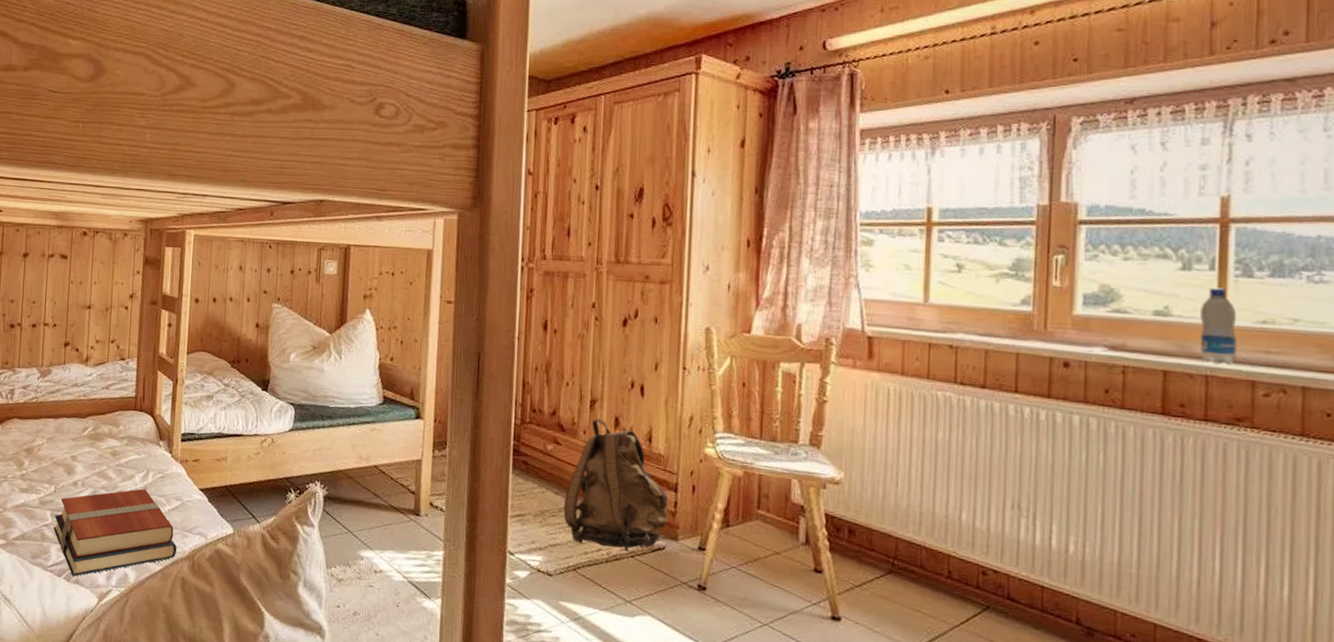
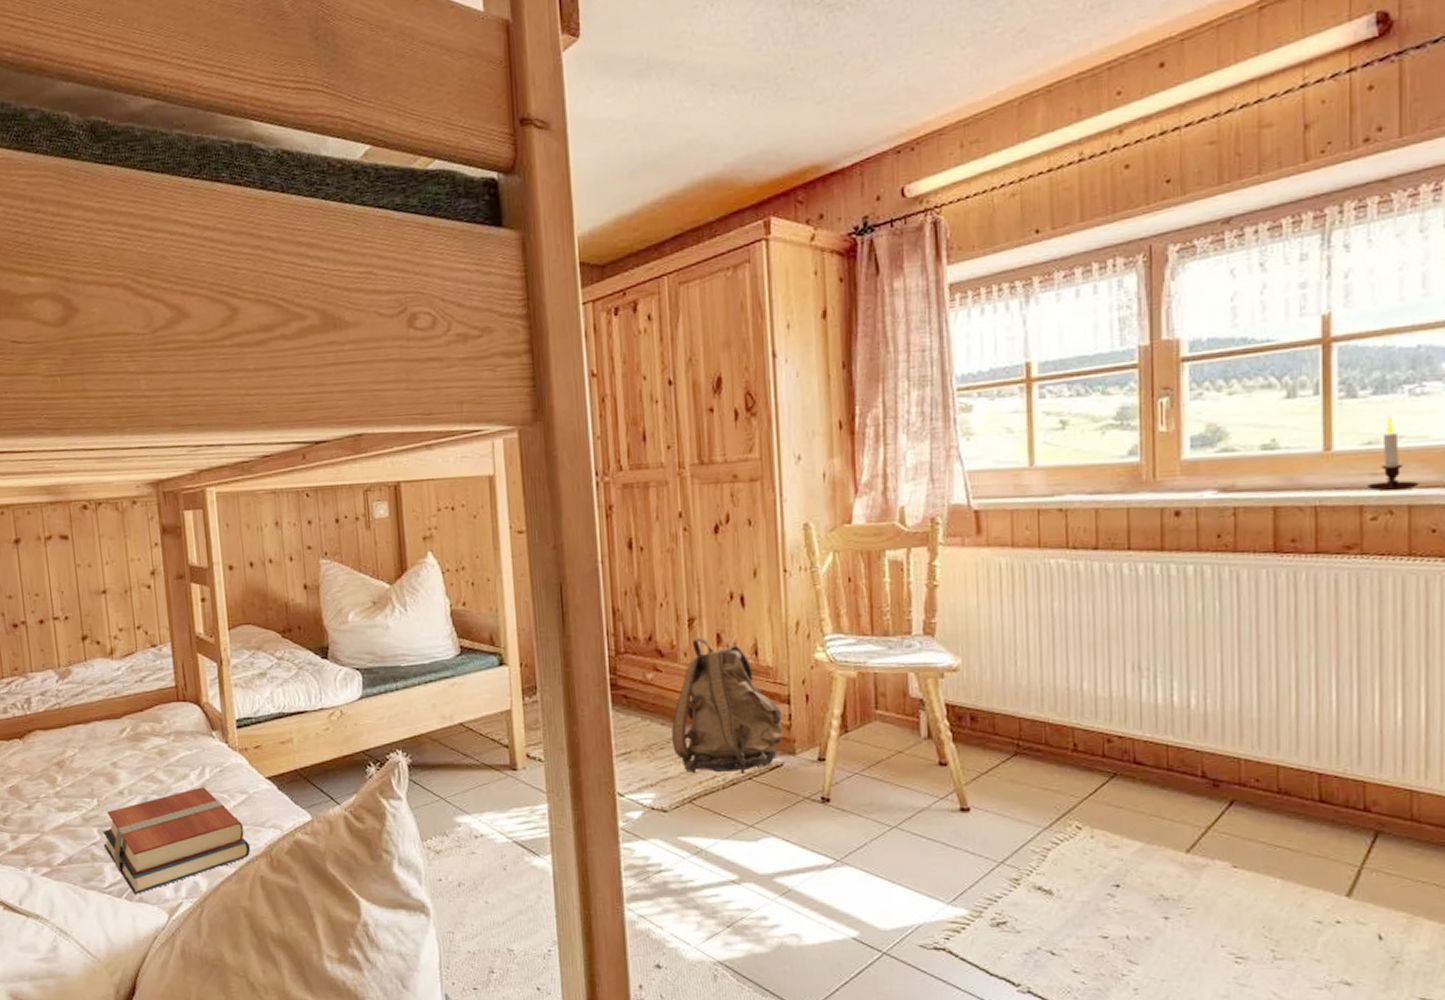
bottle: present [1199,287,1238,366] -> none [1307,412,1344,494]
candle: none [1260,298,1315,372] -> present [1367,415,1420,492]

